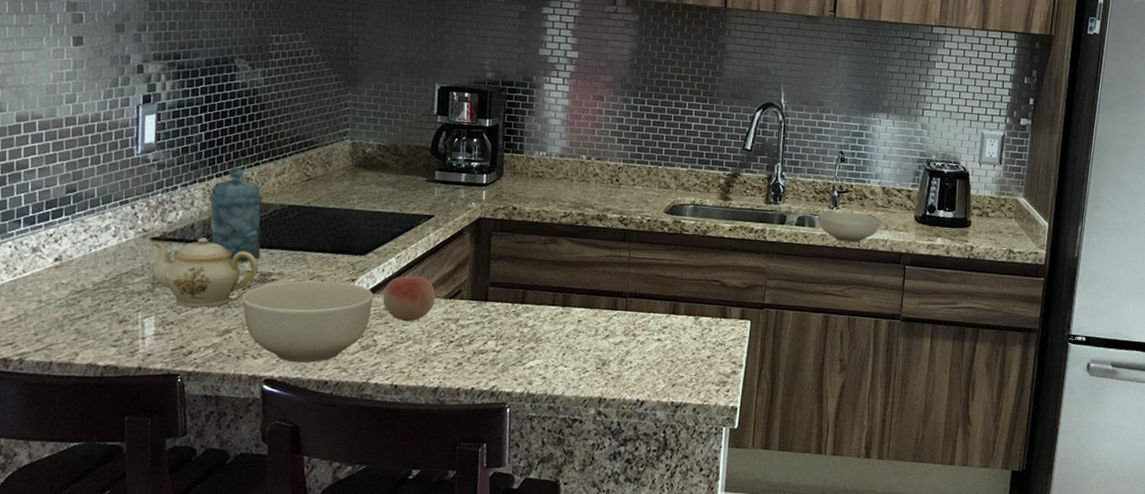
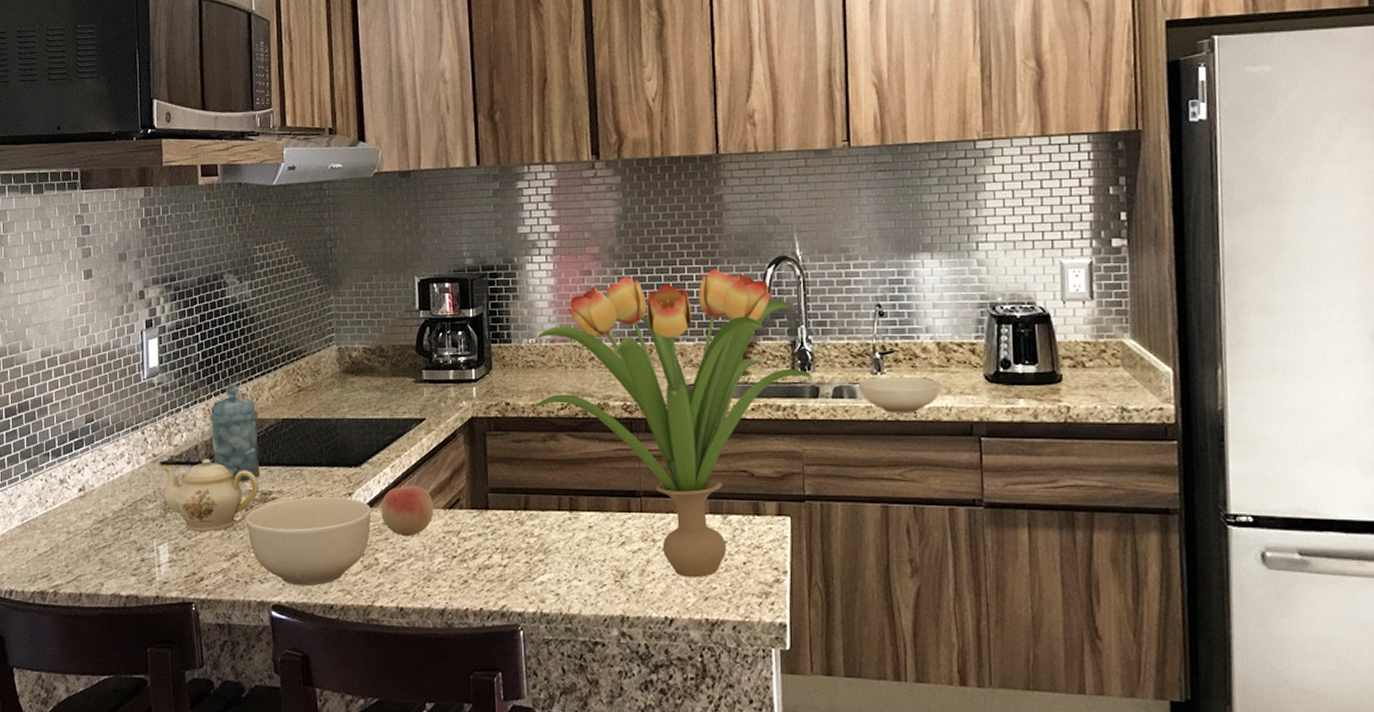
flower arrangement: none [538,104,783,368] -> present [534,269,814,578]

